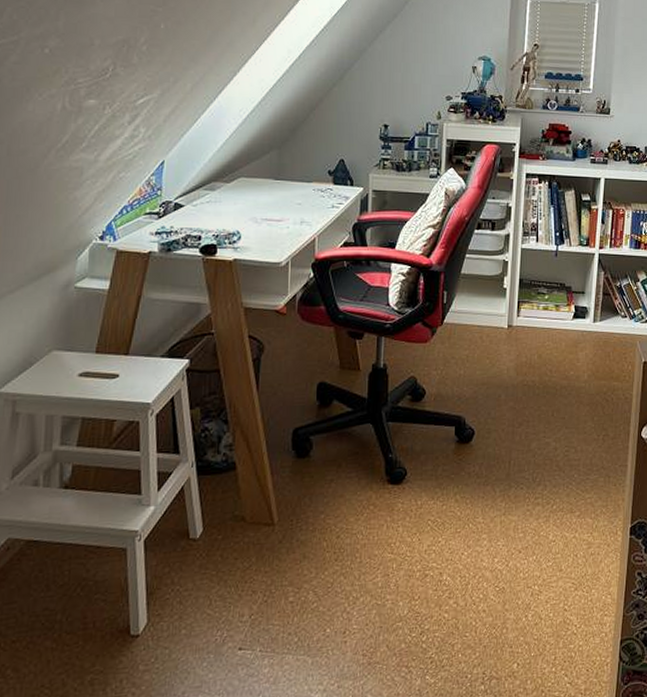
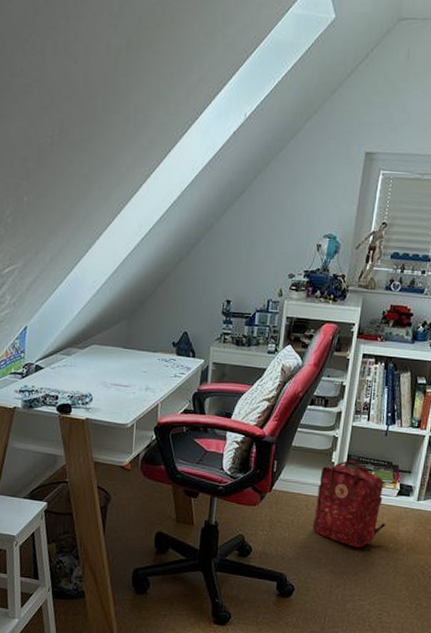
backpack: none [488,284,565,379] -> present [312,460,386,548]

